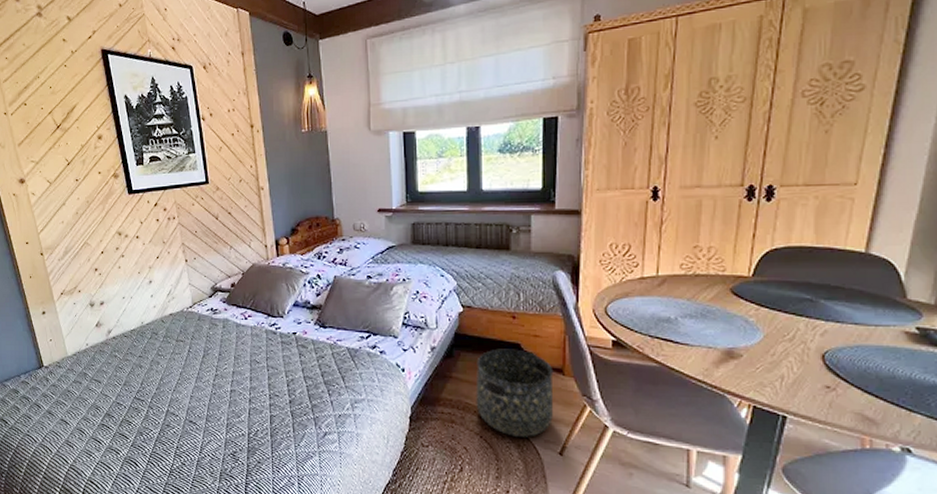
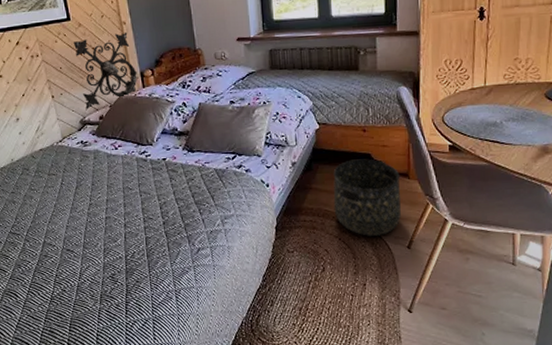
wall ornament: none [211,197,272,276] -> present [74,32,138,110]

